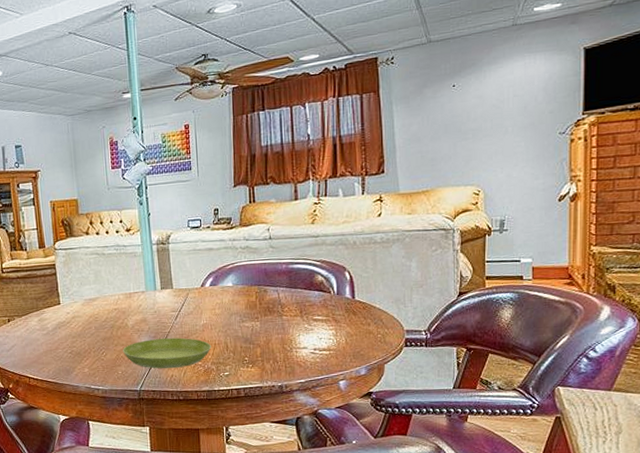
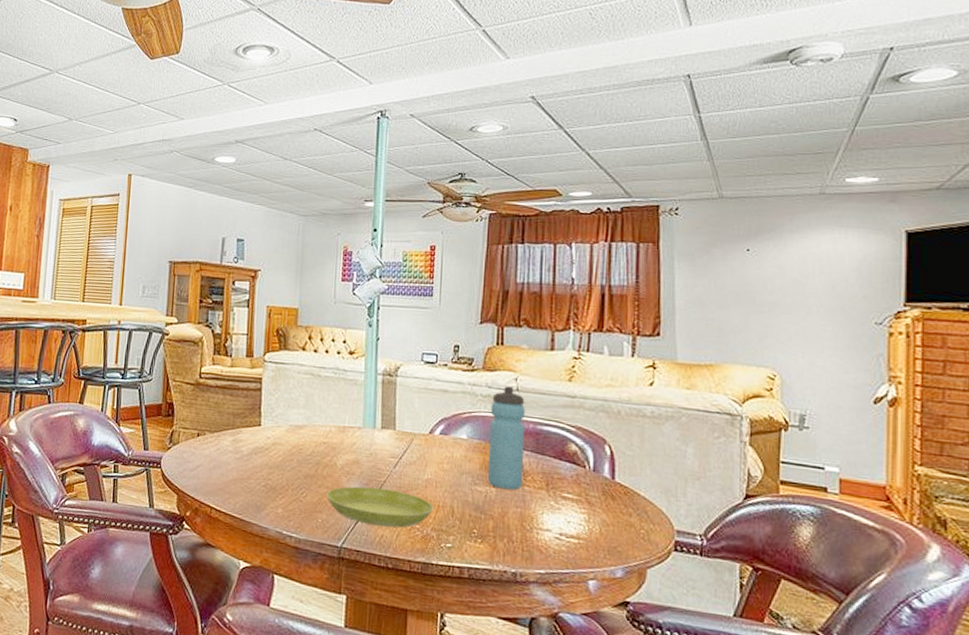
water bottle: none [249,236,281,322] -> present [487,386,526,491]

